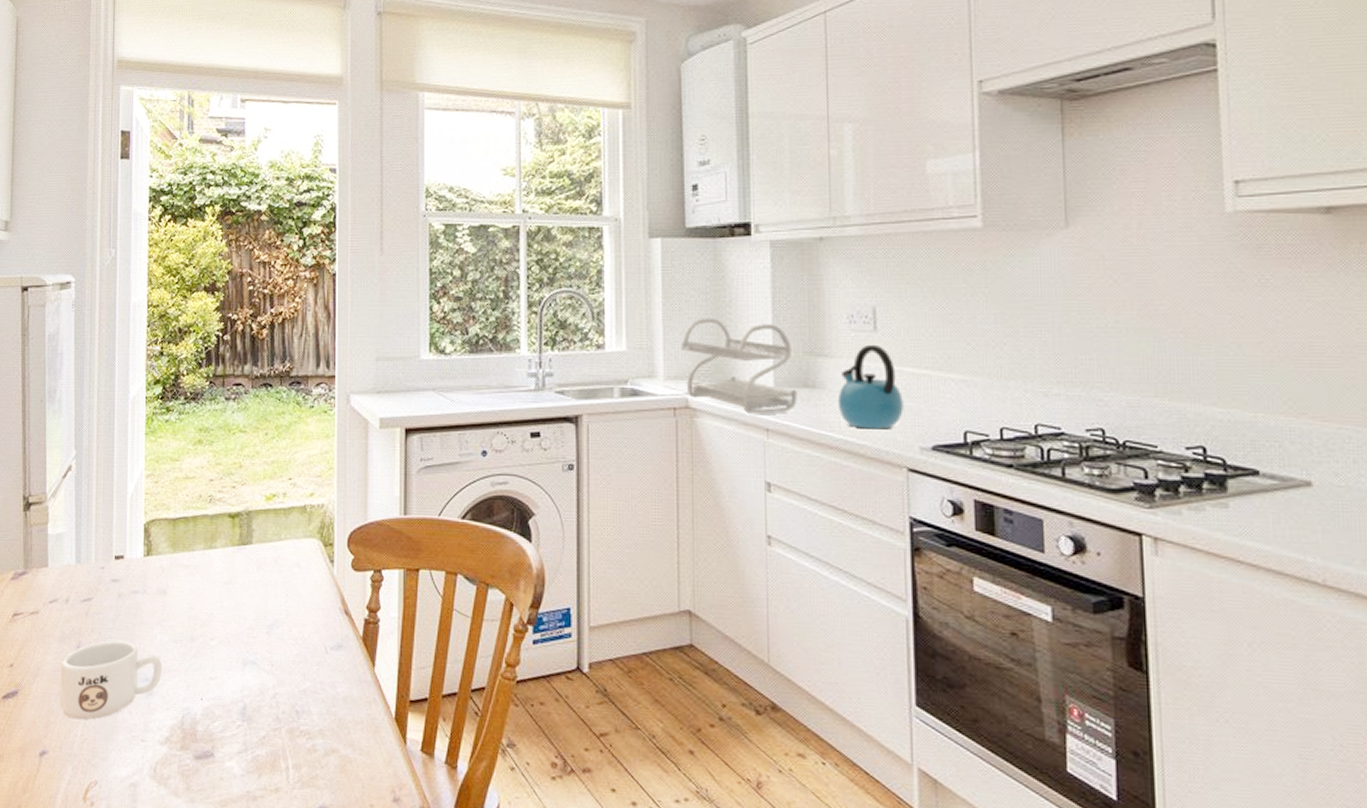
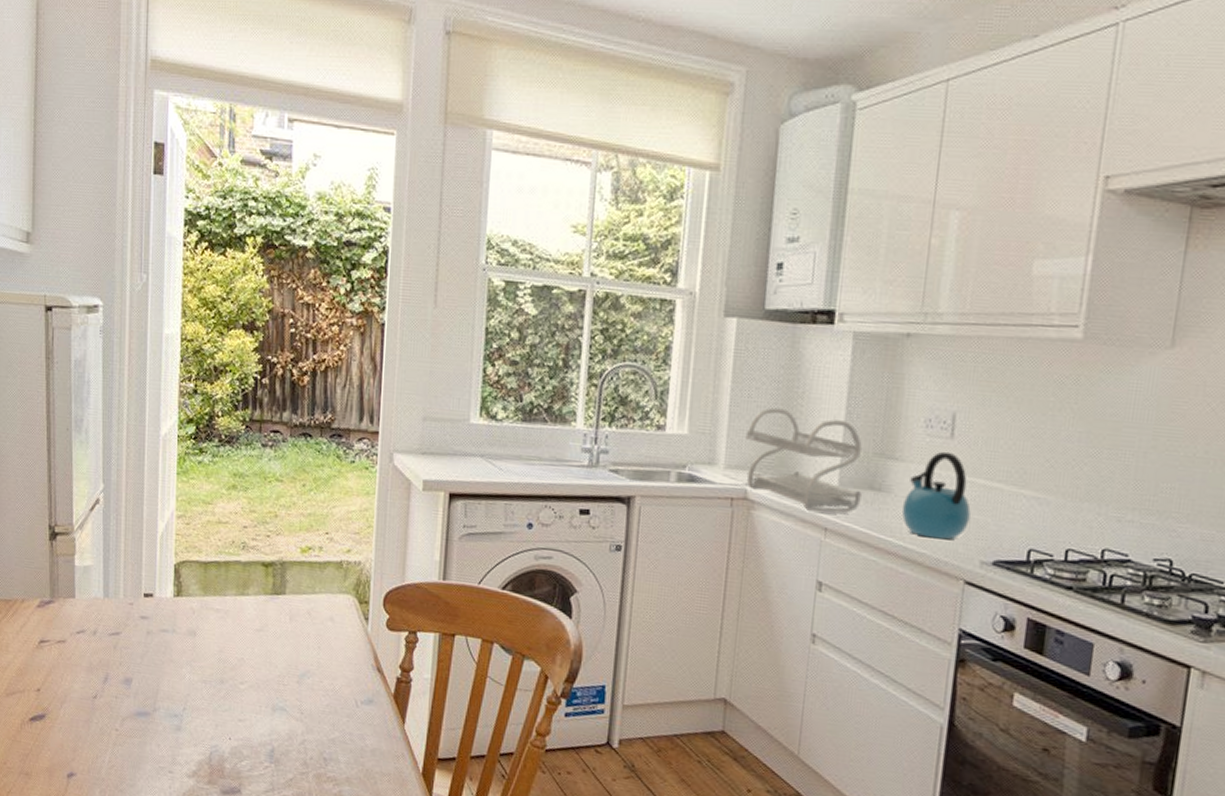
mug: present [61,640,163,720] -> none [88,675,192,748]

